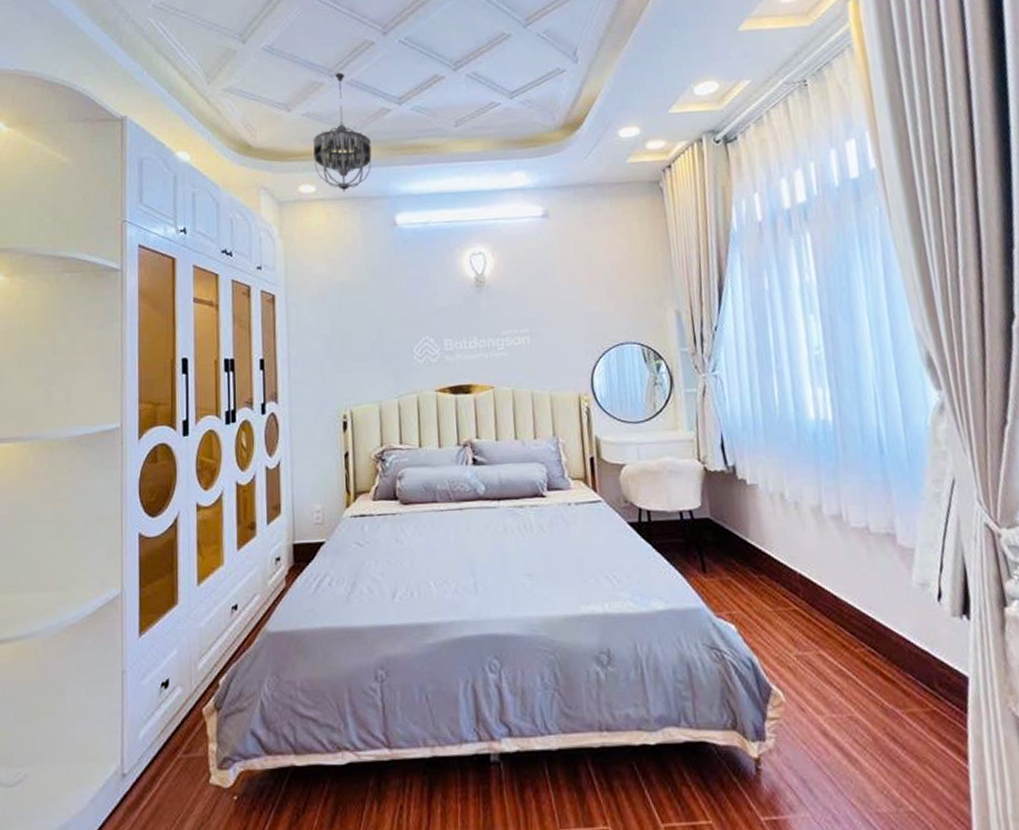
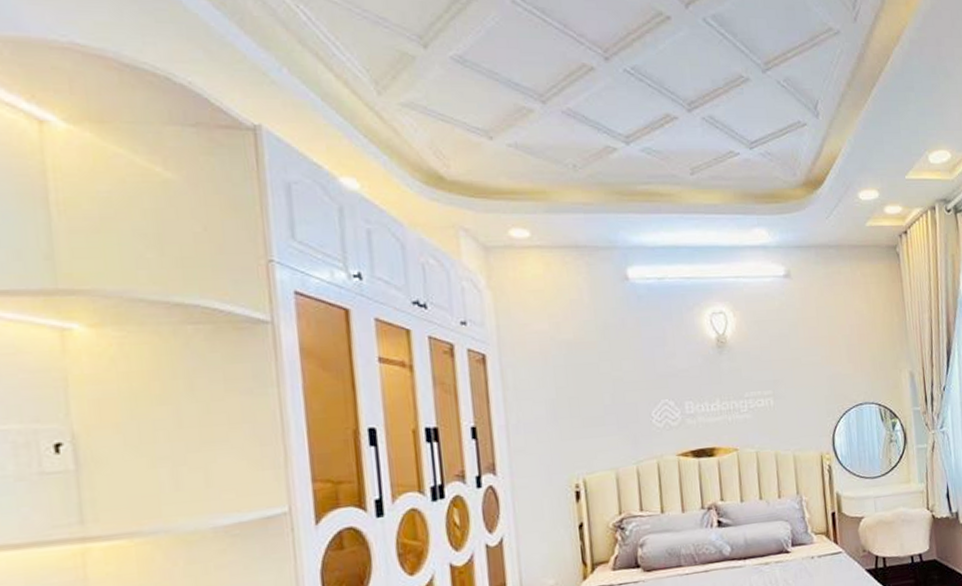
chandelier: present [313,72,372,193] -> none [524,99,597,241]

